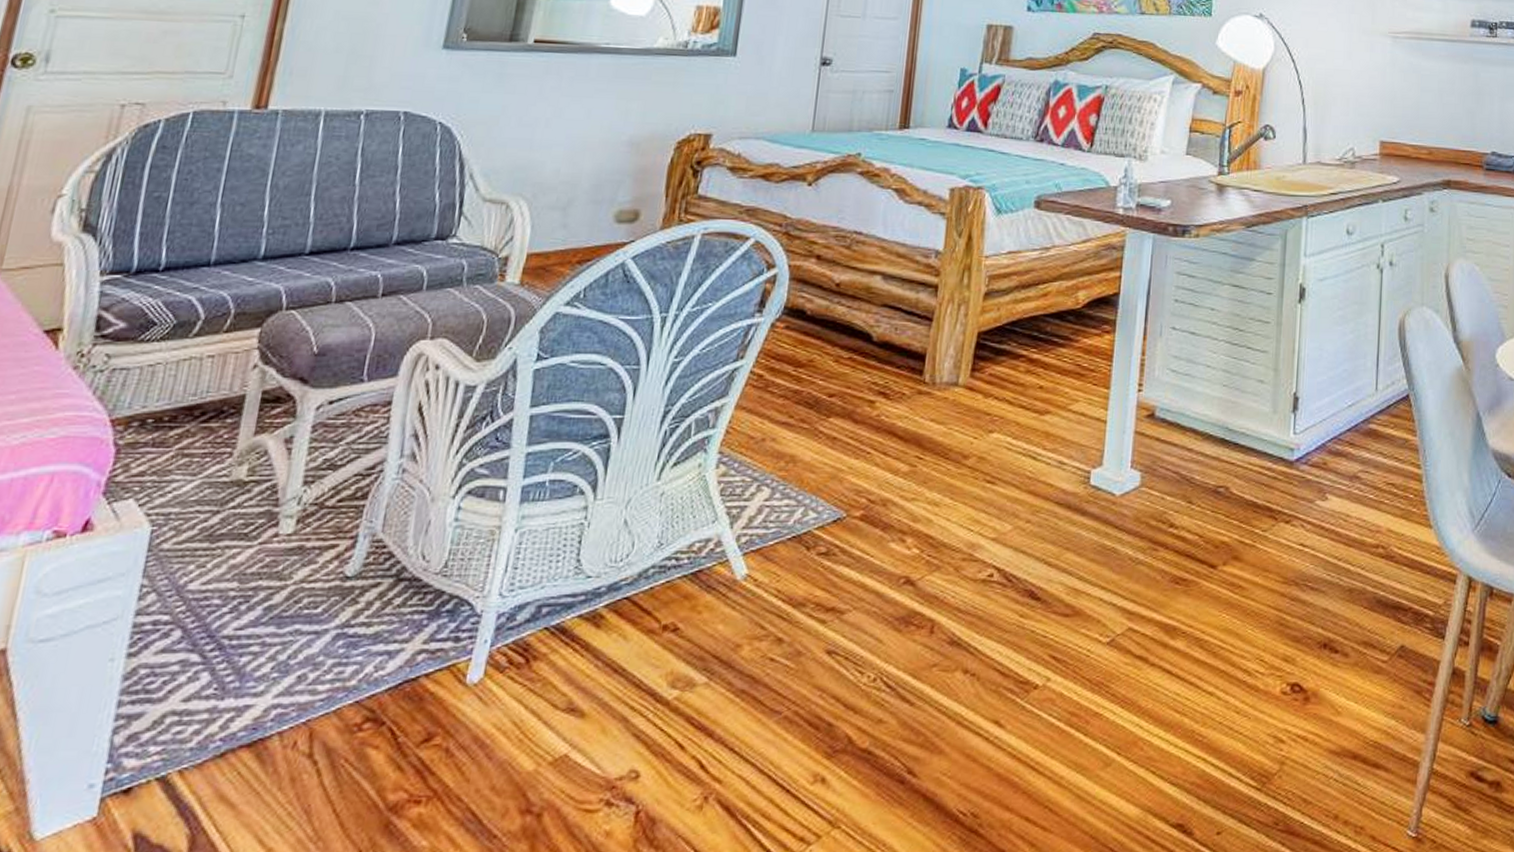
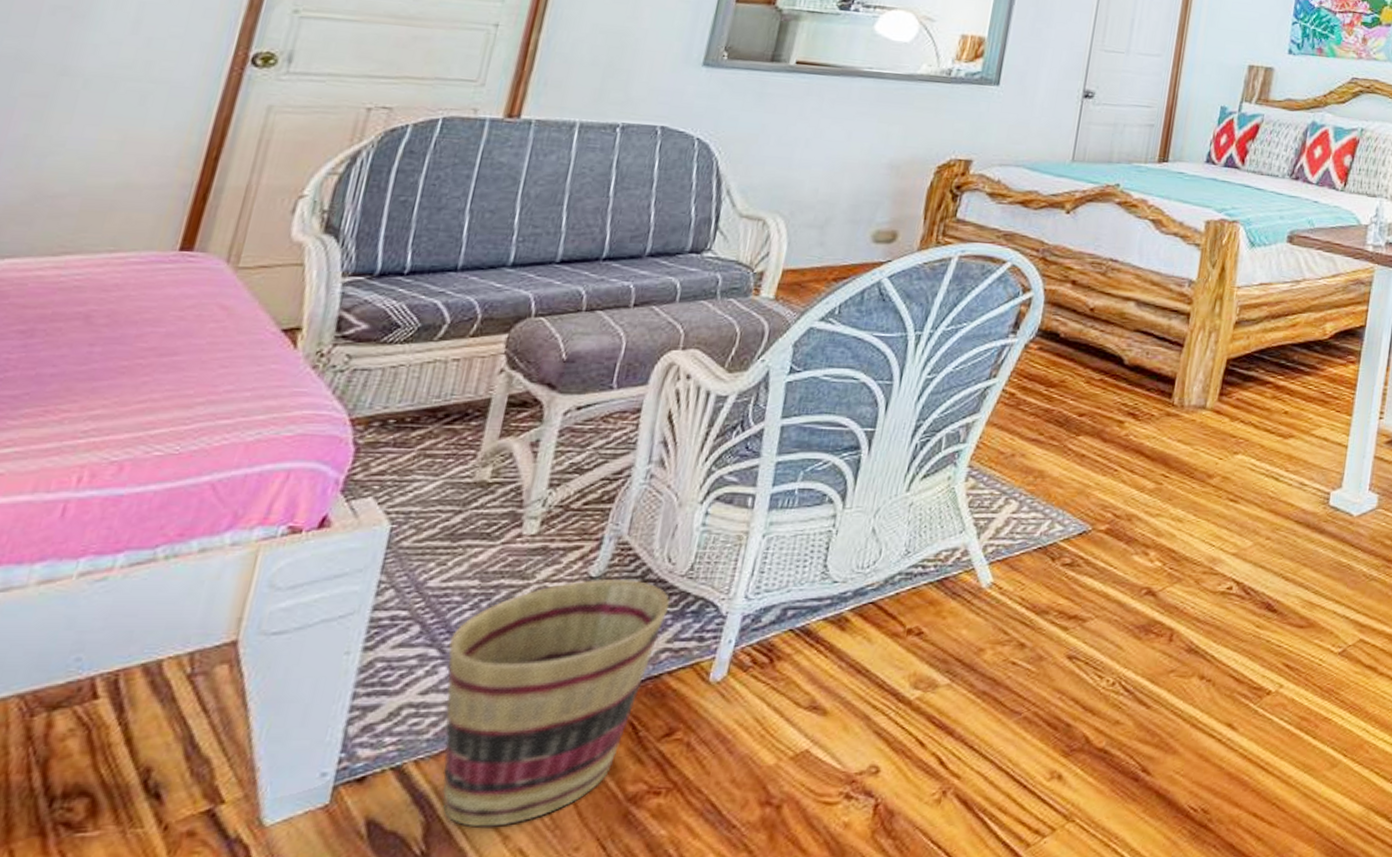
basket: none [206,578,425,840] -> present [442,578,670,828]

